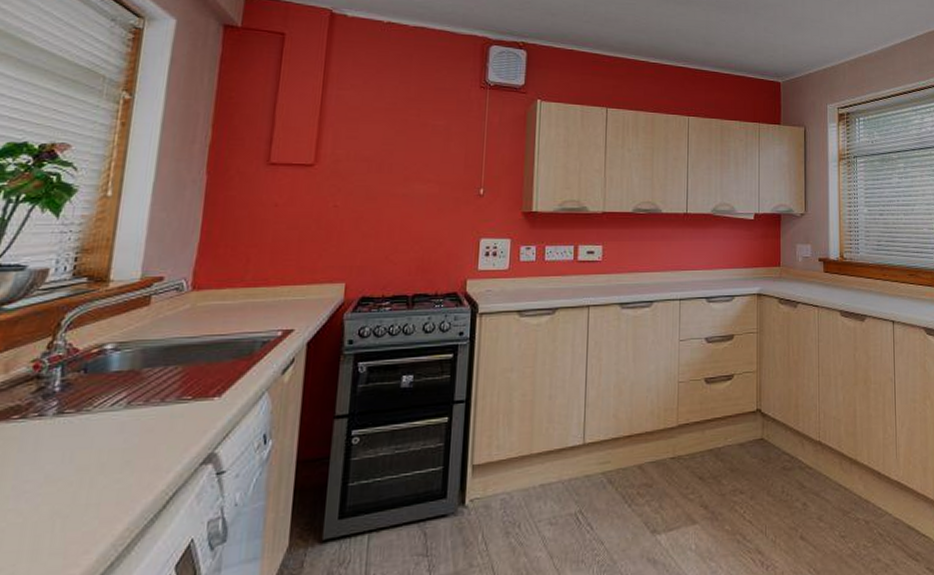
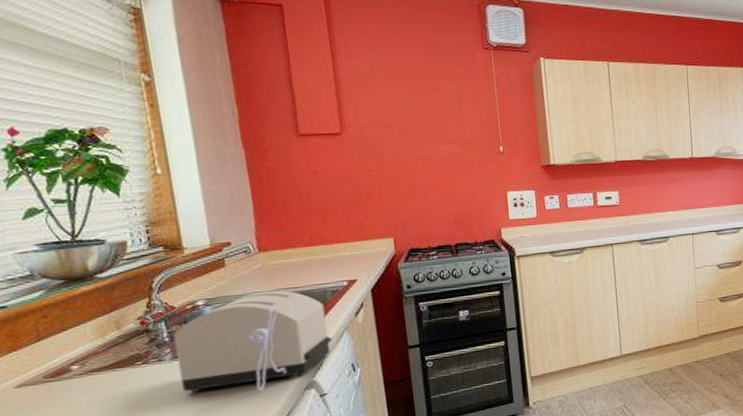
toaster: none [56,336,250,463] -> present [173,290,333,392]

